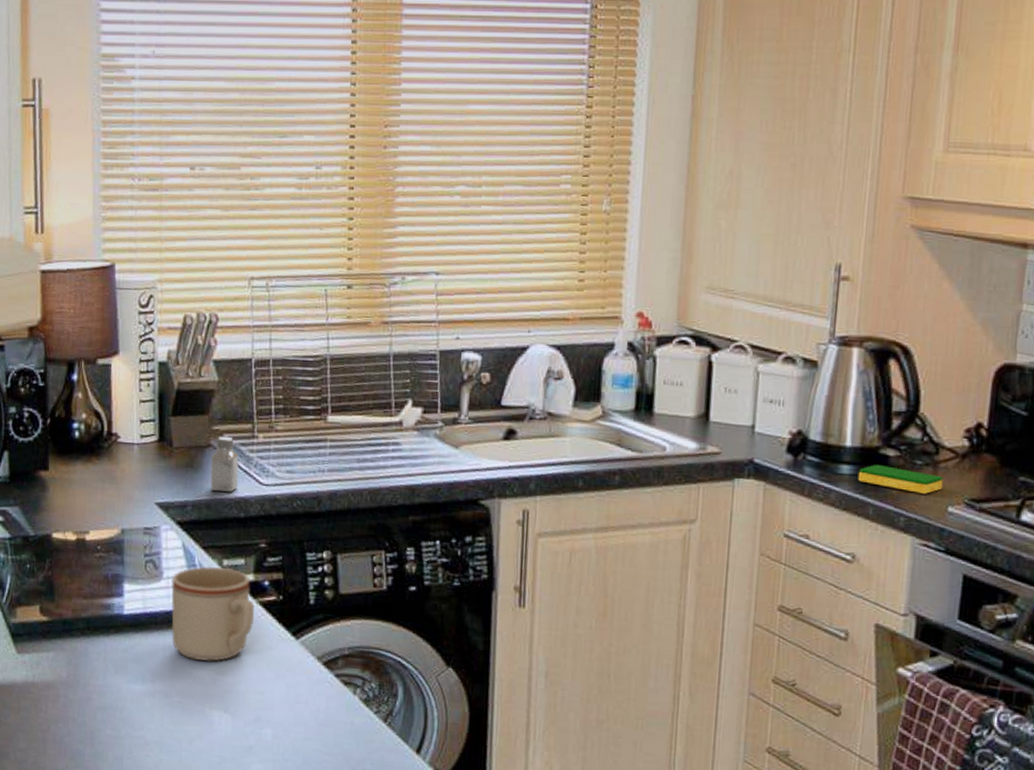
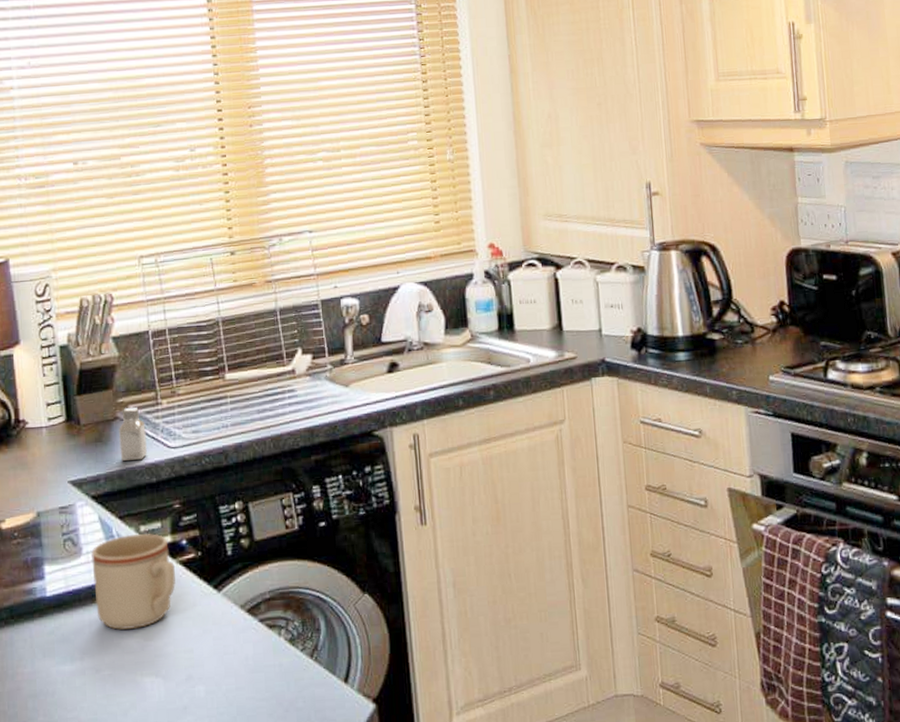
dish sponge: present [857,465,943,494] -> none [692,348,762,368]

